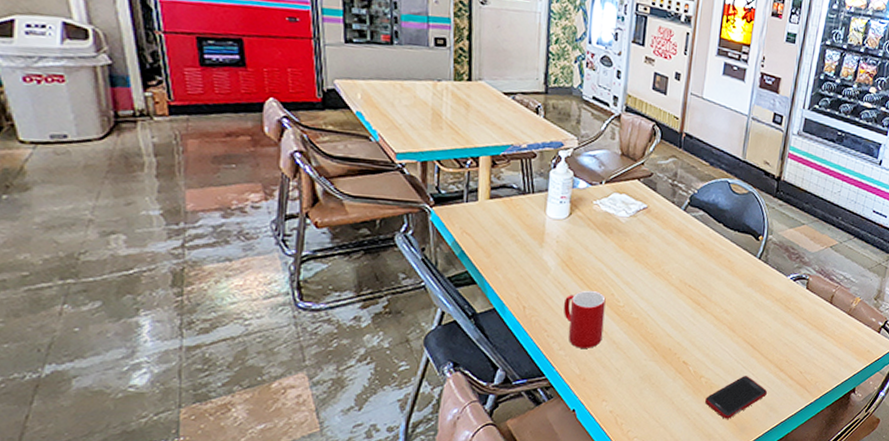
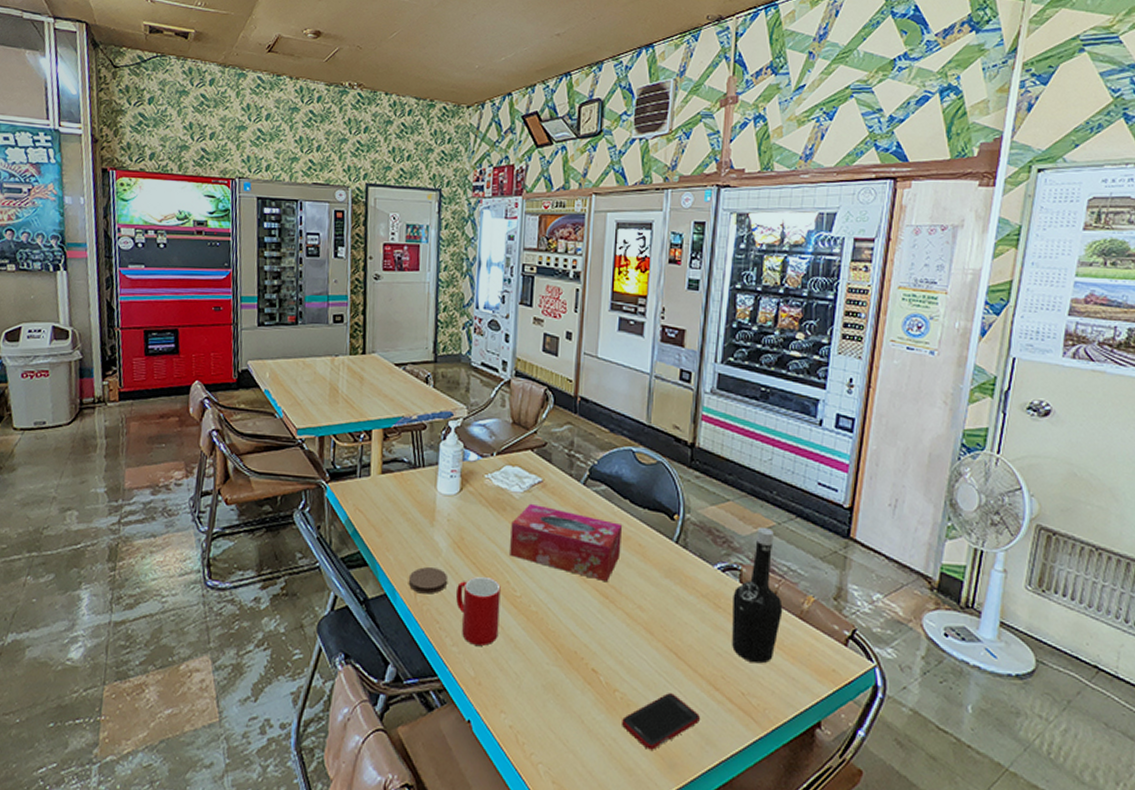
coaster: none [517,283,556,307] -> present [408,566,447,594]
tissue box: none [615,226,716,292] -> present [510,503,623,583]
bottle: none [796,245,837,350] -> present [732,526,783,664]

